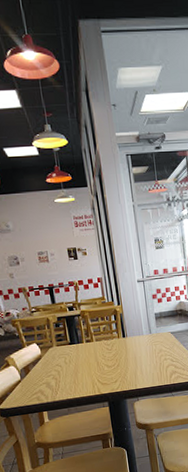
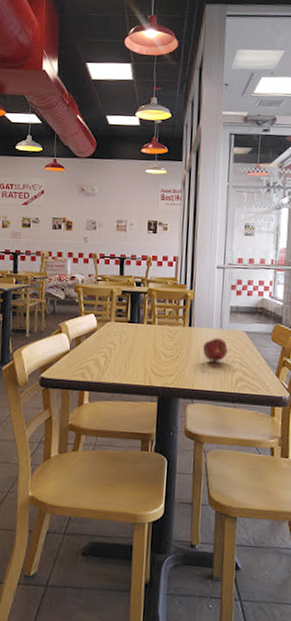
apple: none [137,342,160,363] -> present [202,338,228,362]

